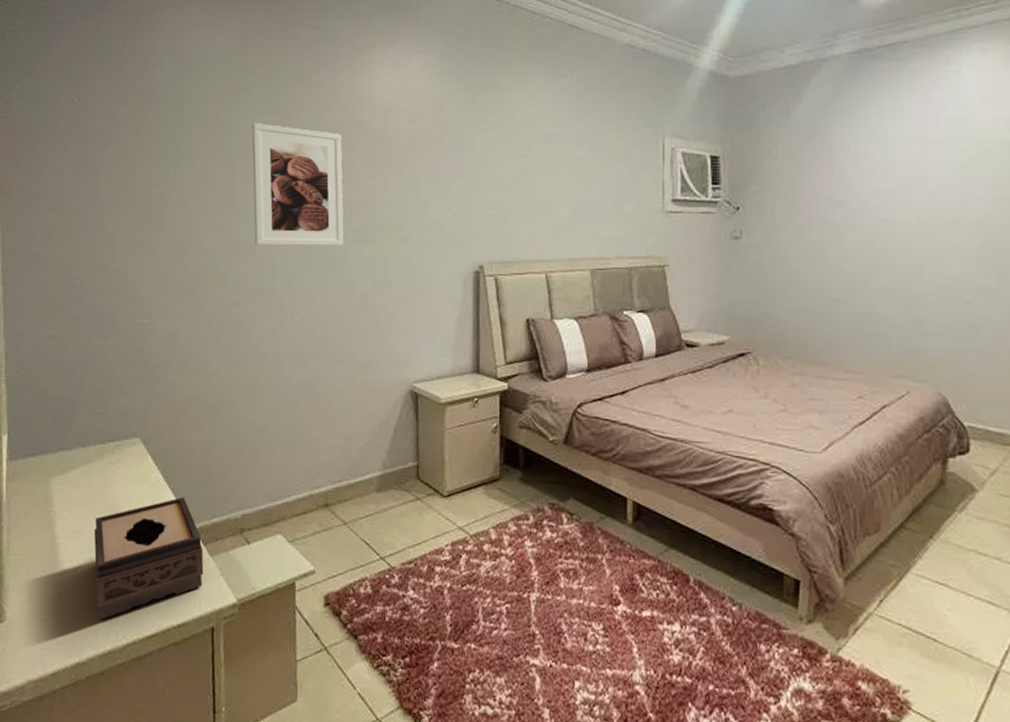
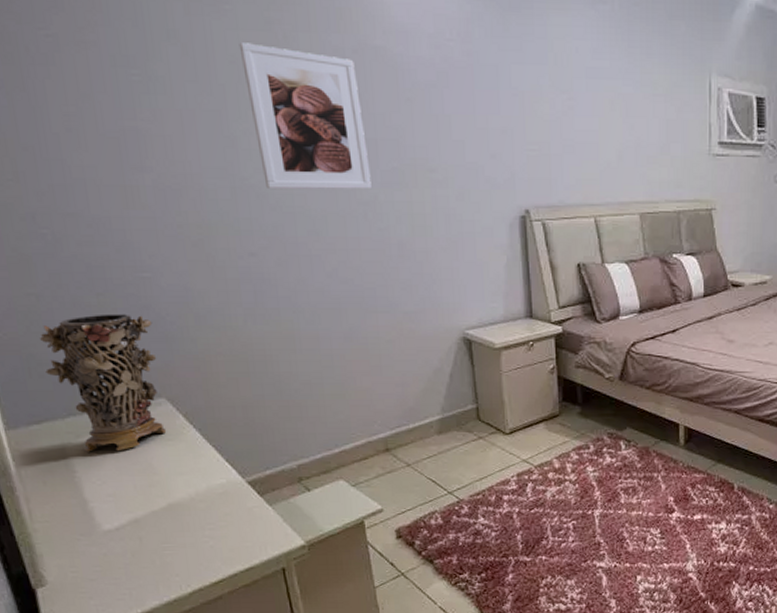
decorative vase: none [50,356,143,488] -> present [40,314,167,452]
tissue box: present [94,497,204,619] -> none [129,453,266,573]

